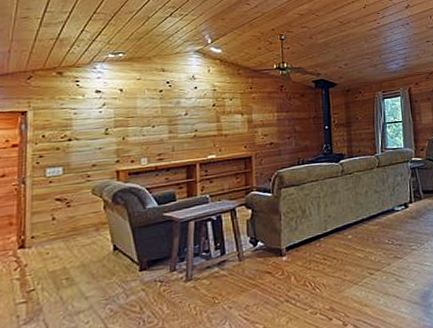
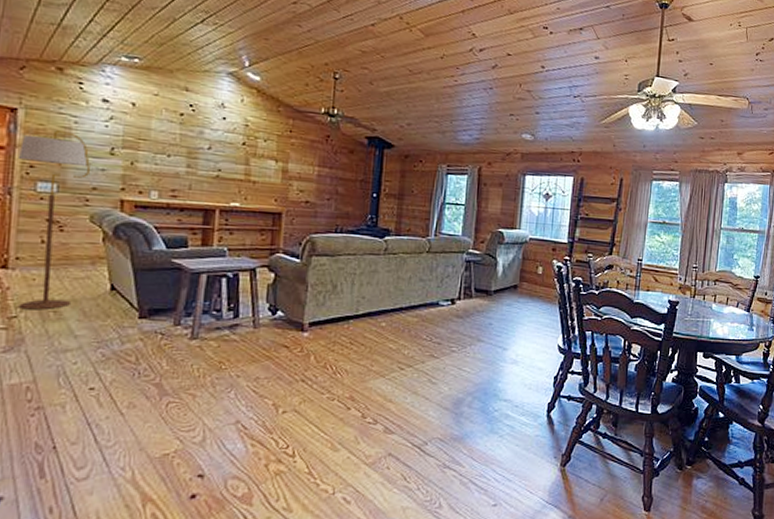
floor lamp: none [30,122,89,282] -> present [19,130,90,310]

